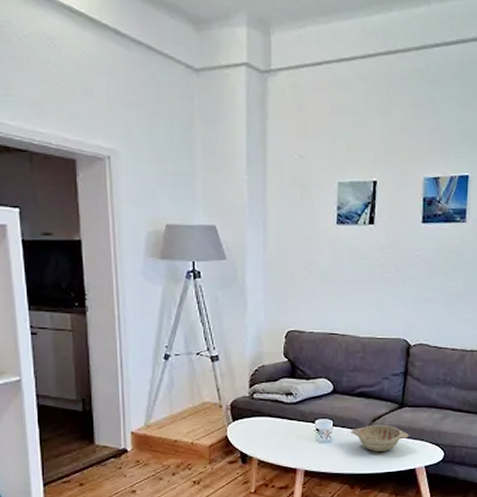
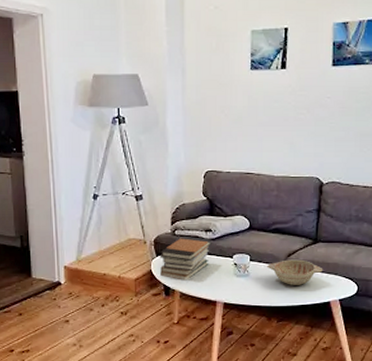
book stack: none [236,399,292,446] -> present [159,235,211,279]

